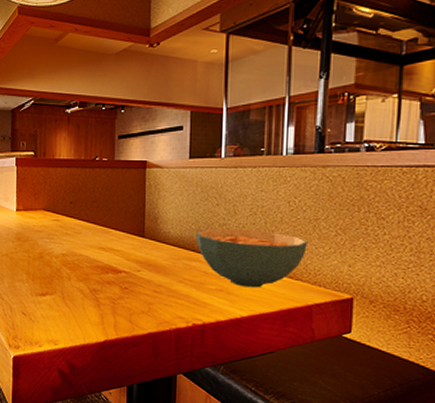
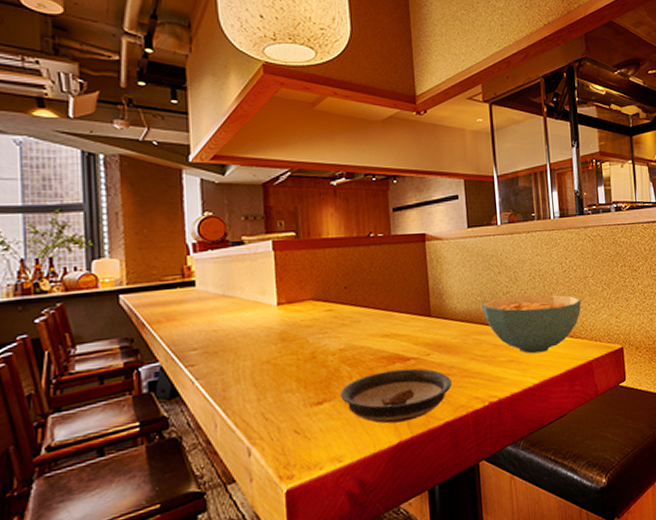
saucer: none [60,278,158,325] -> present [340,368,452,424]

